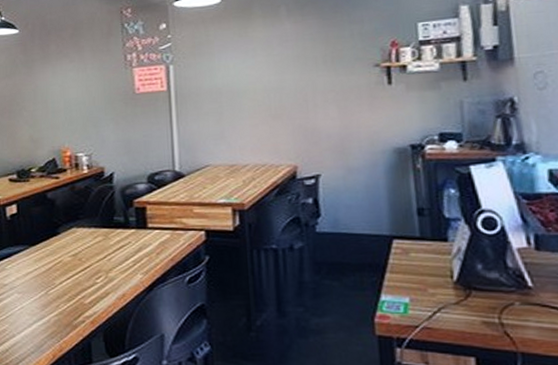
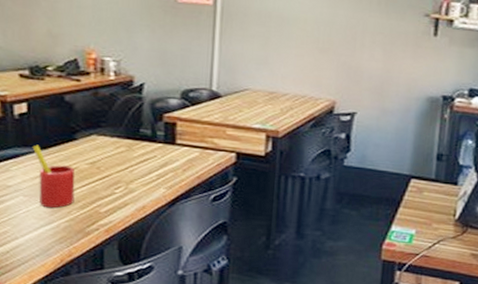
straw: none [23,242,61,303] -> present [32,144,75,208]

